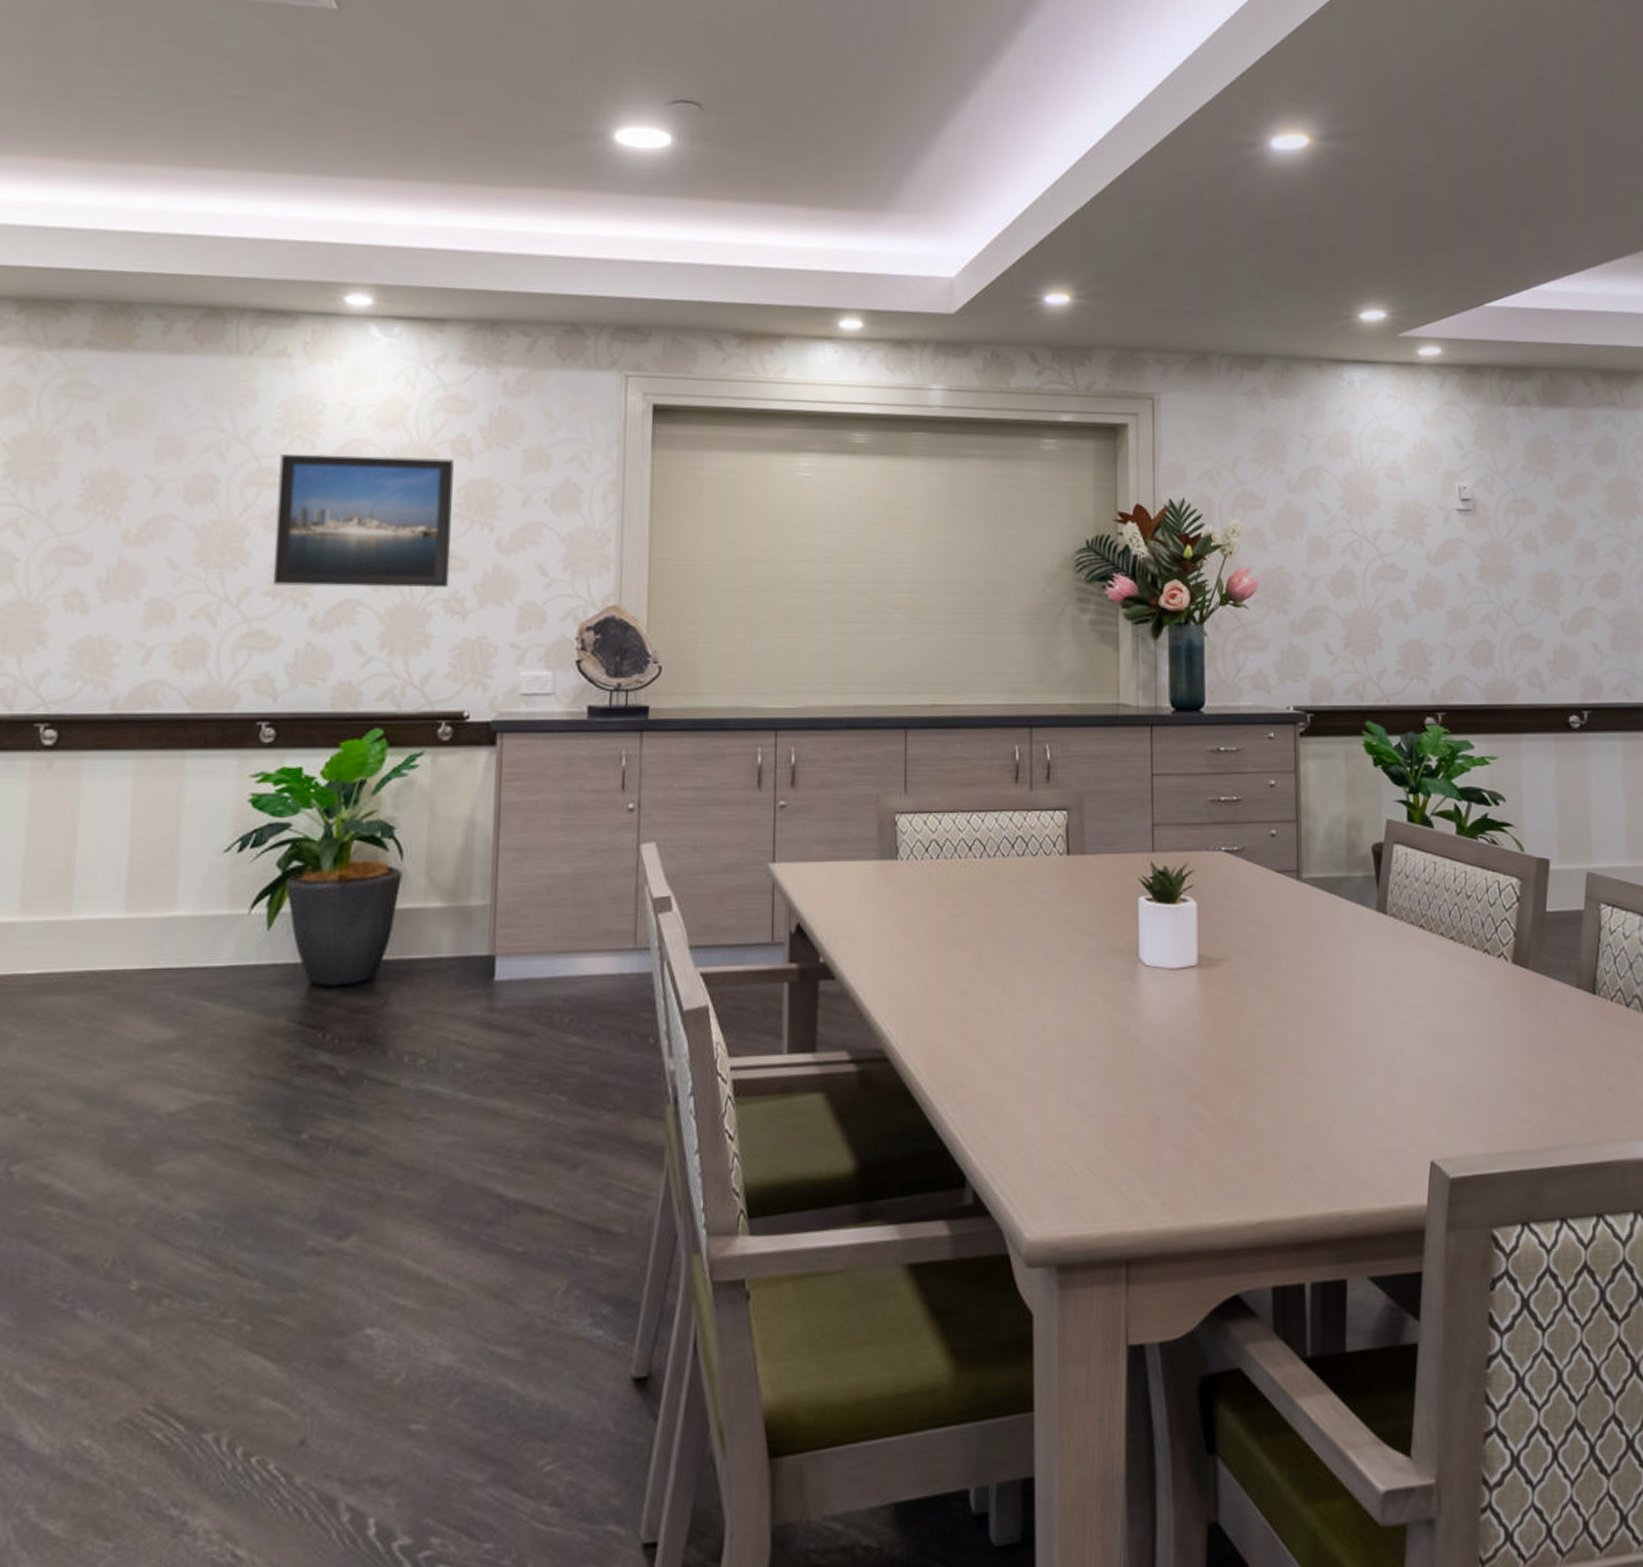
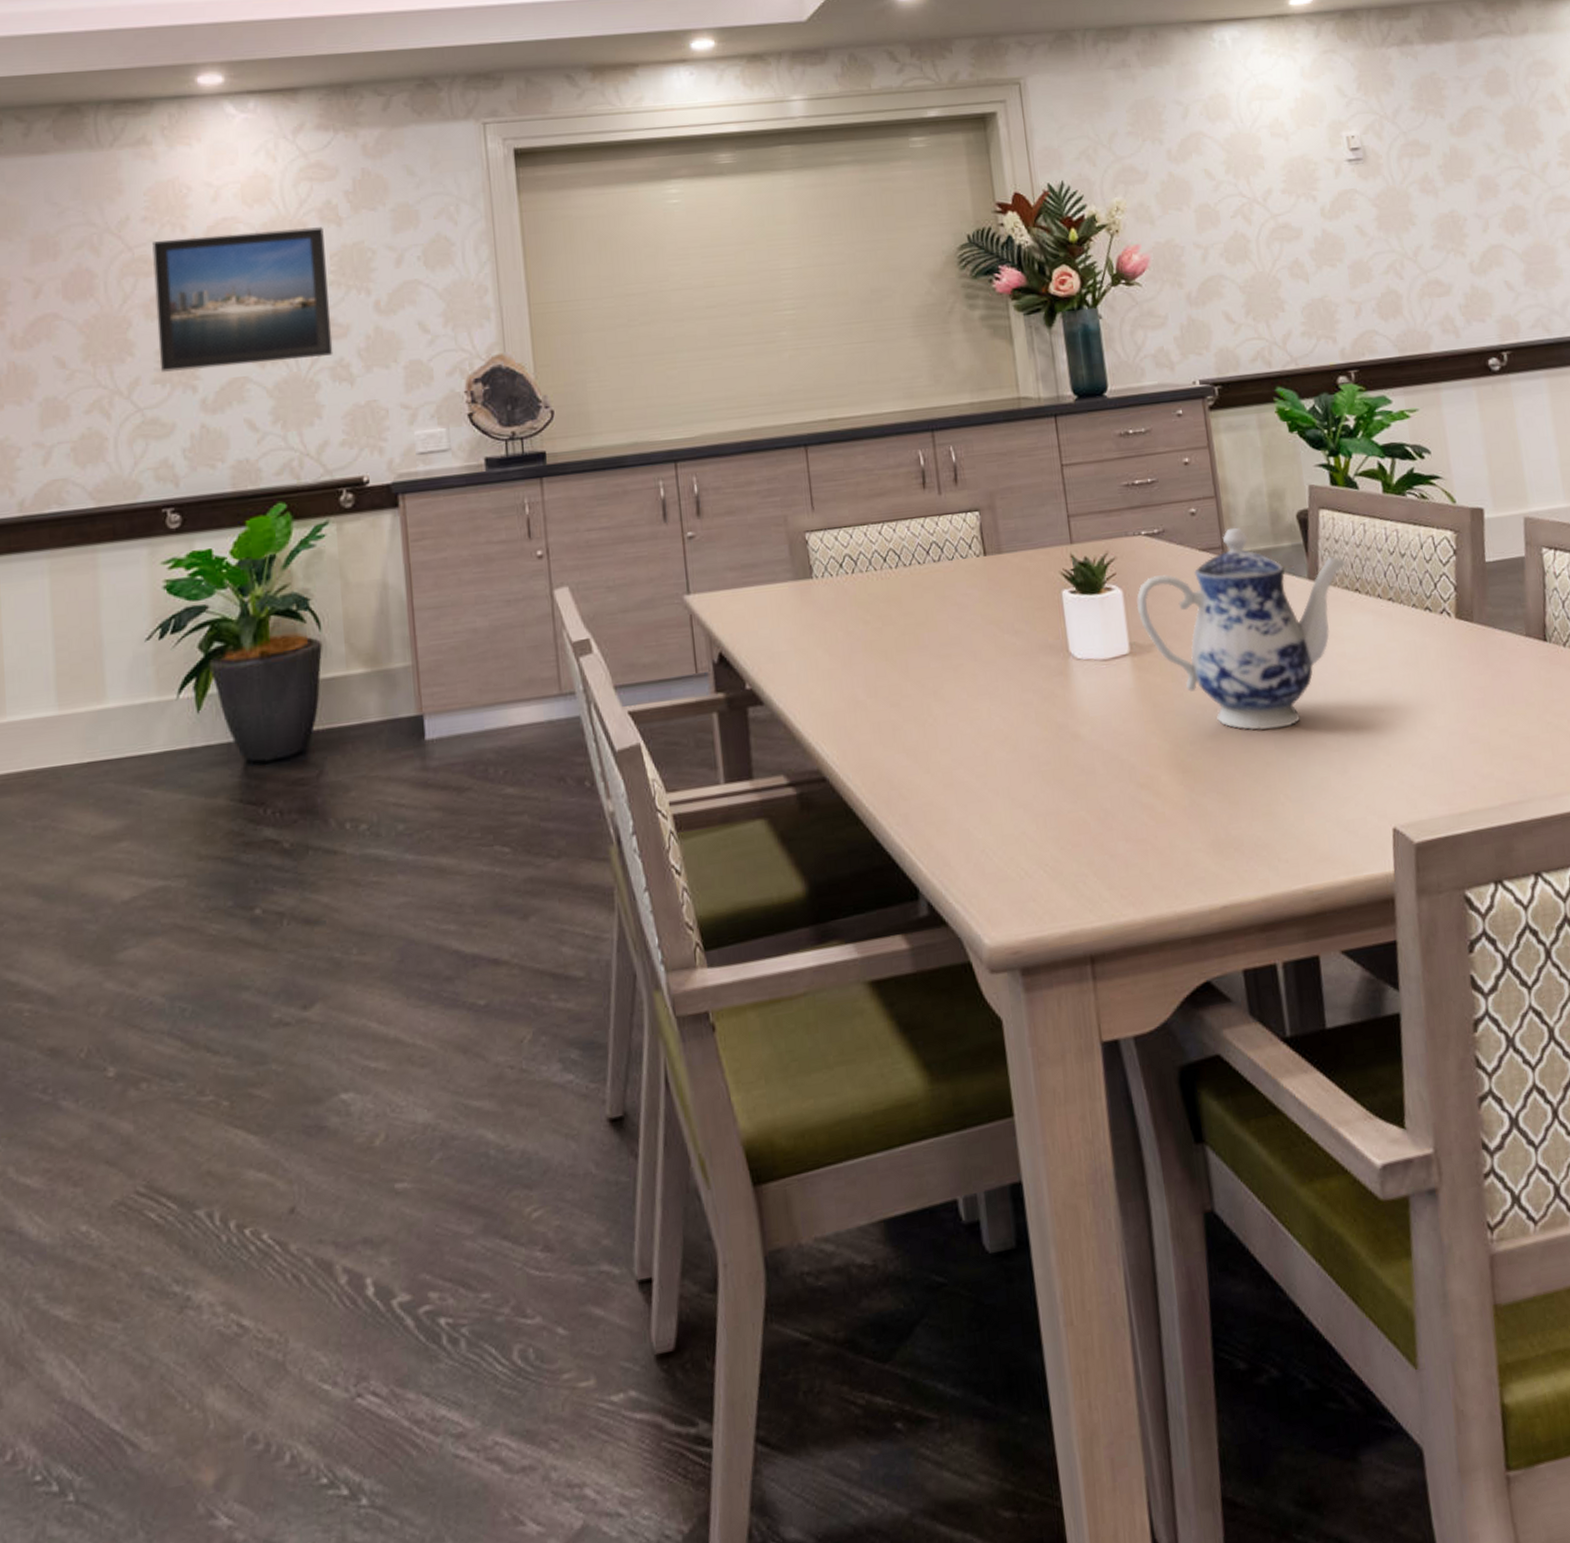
teapot: none [1209,852,1414,1054] -> present [1136,527,1346,731]

